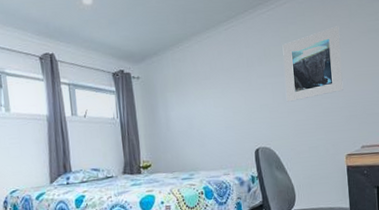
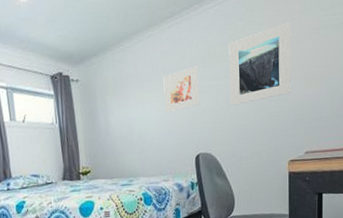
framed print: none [221,65,257,109] -> present [163,66,199,113]

